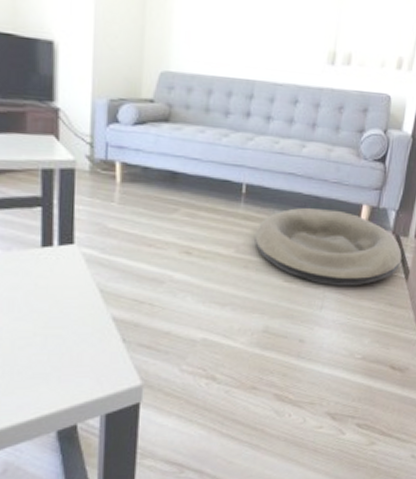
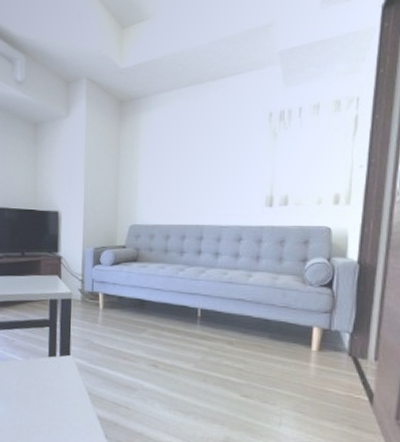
dog bed: present [255,207,402,286] -> none [211,329,362,405]

